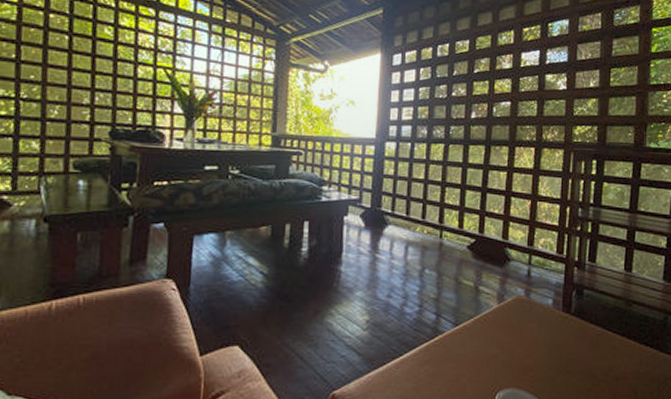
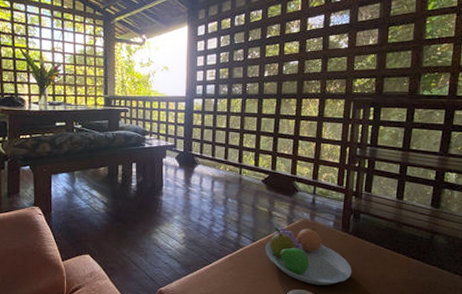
fruit bowl: none [469,307,576,383] -> present [264,227,352,286]

